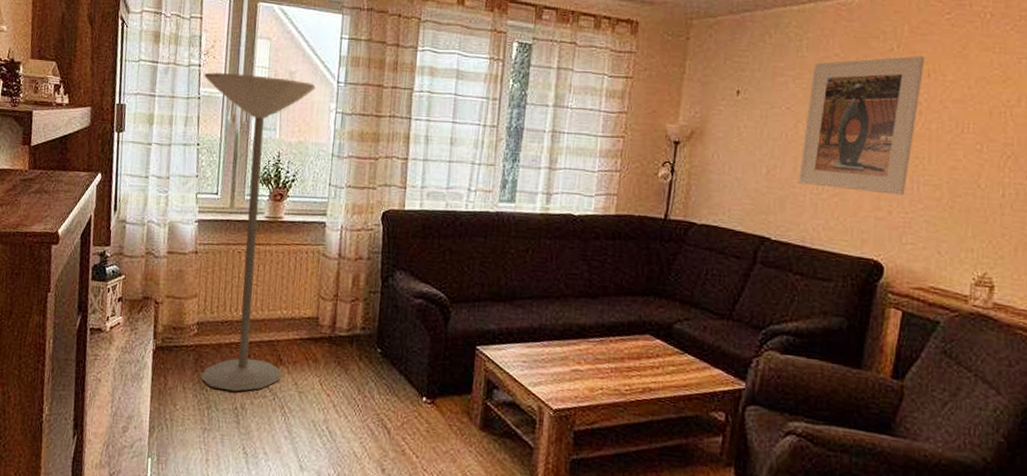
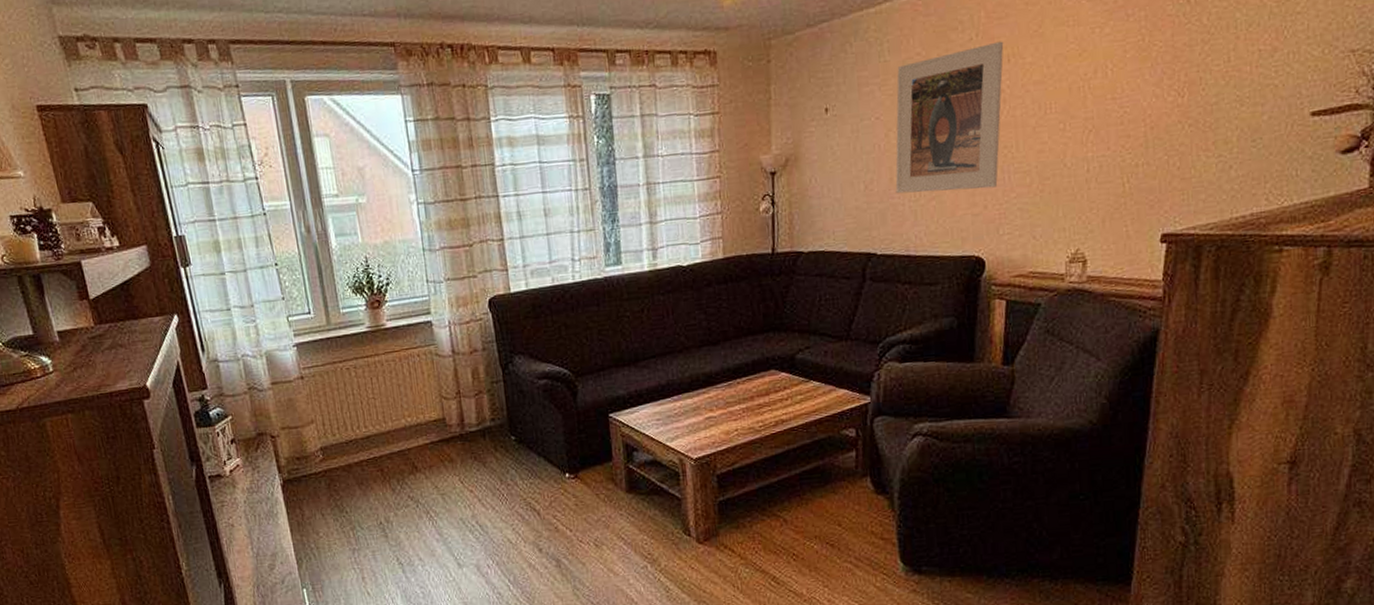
floor lamp: present [200,72,316,392] -> none [263,176,420,509]

